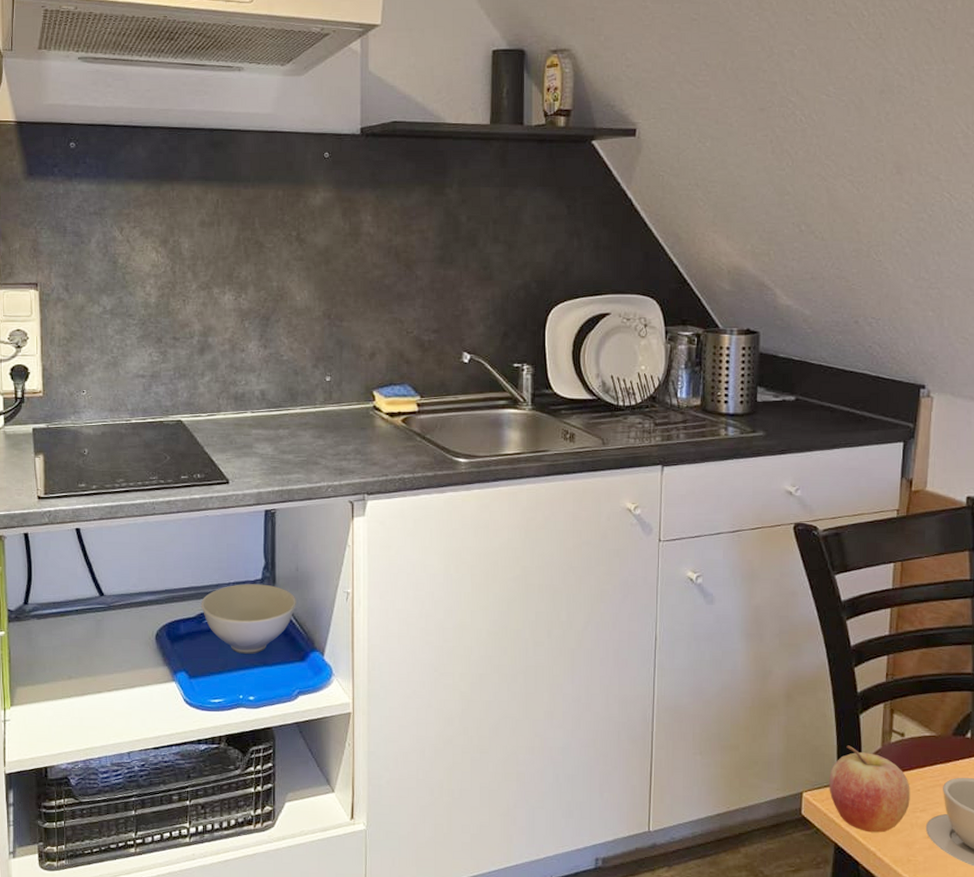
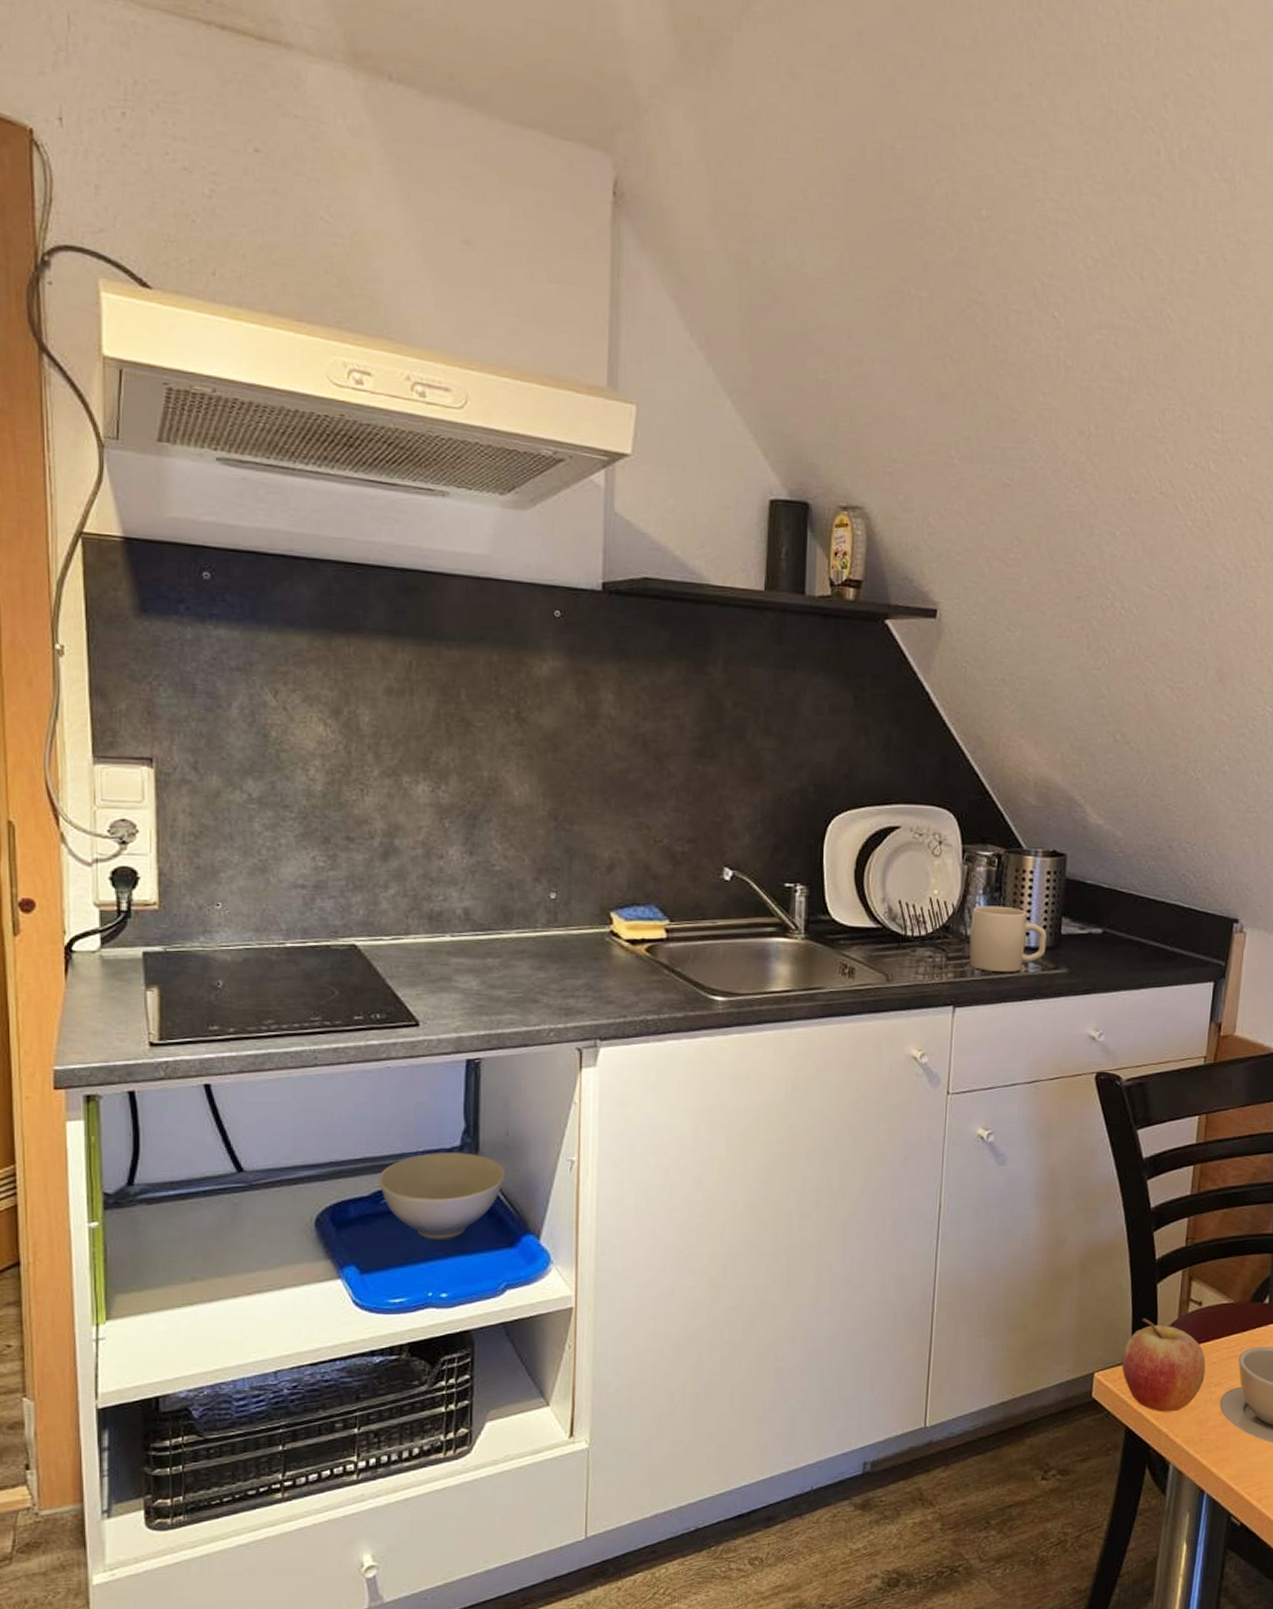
mug: none [673,378,744,436] -> present [969,905,1047,973]

